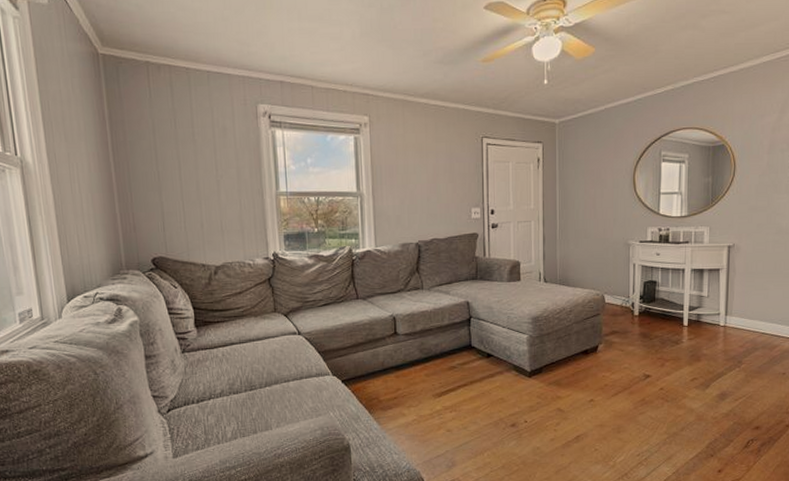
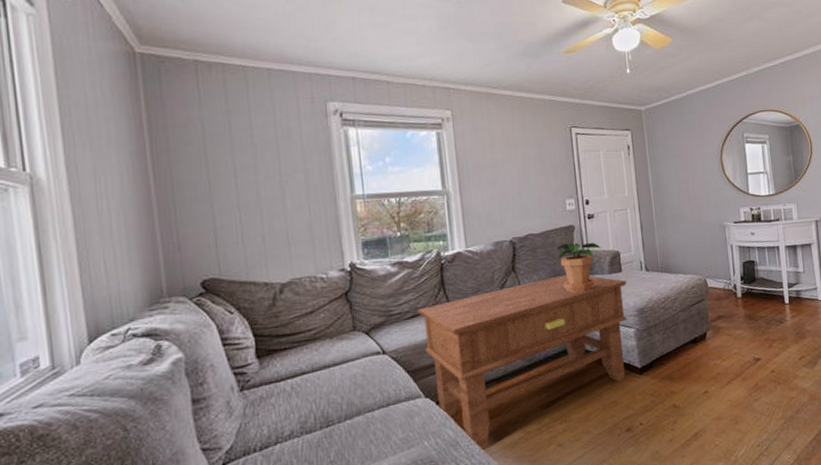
side table: none [329,279,524,427] -> present [417,274,627,452]
potted plant: none [459,249,502,297] -> present [557,242,601,293]

